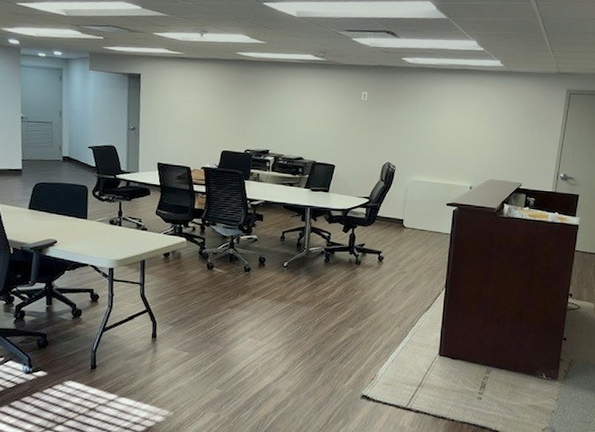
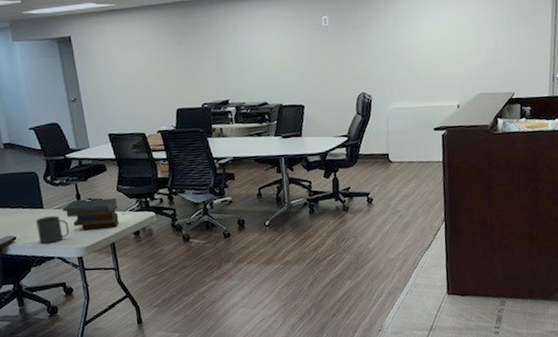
mug: none [77,227,107,252] -> present [36,216,70,244]
books: none [104,217,154,247] -> present [63,197,119,231]

